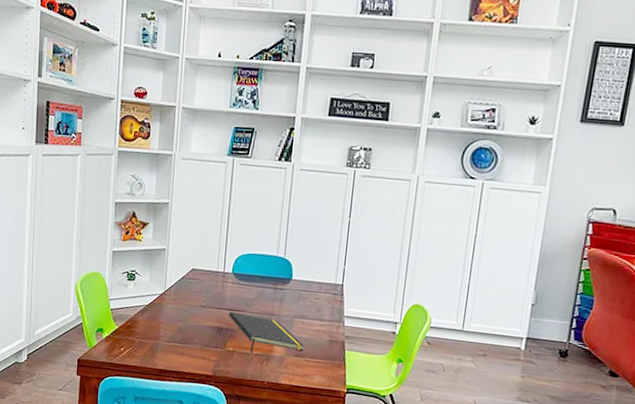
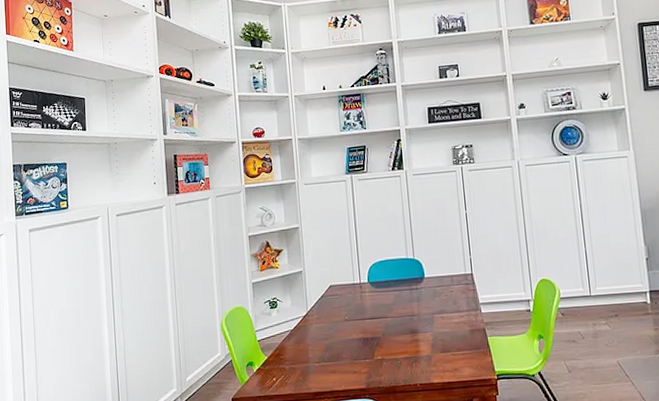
notepad: present [229,312,305,353] -> none [371,320,450,358]

